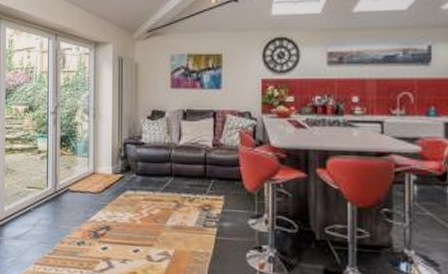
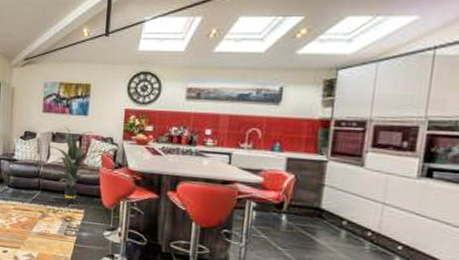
indoor plant: none [179,102,228,191] -> present [48,126,93,205]

